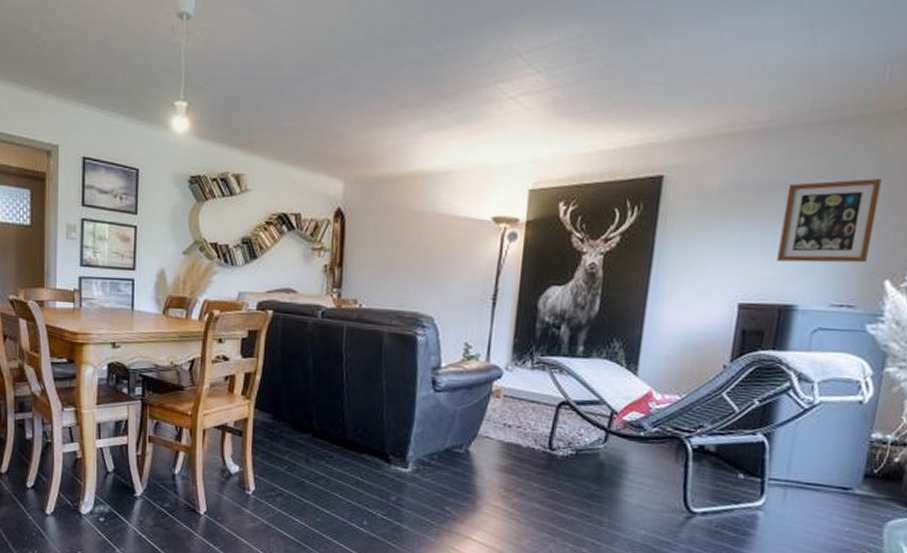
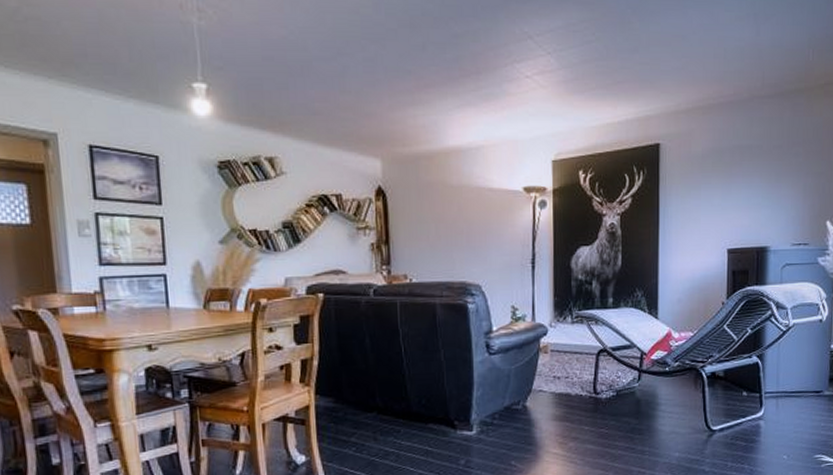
wall art: present [777,179,882,263] -> none [751,140,816,211]

